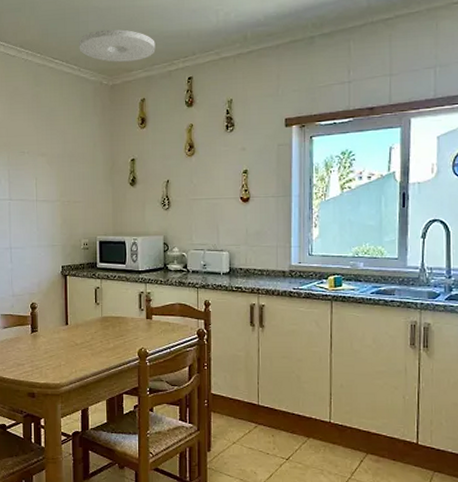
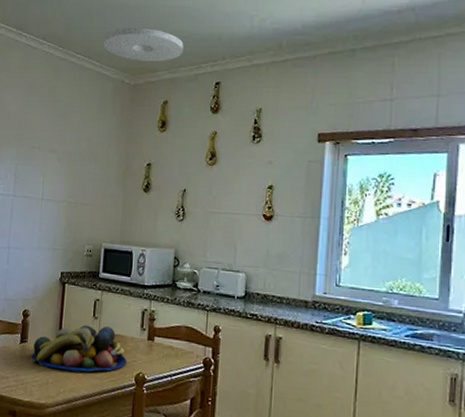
fruit bowl: none [43,311,129,353] -> present [31,325,127,372]

